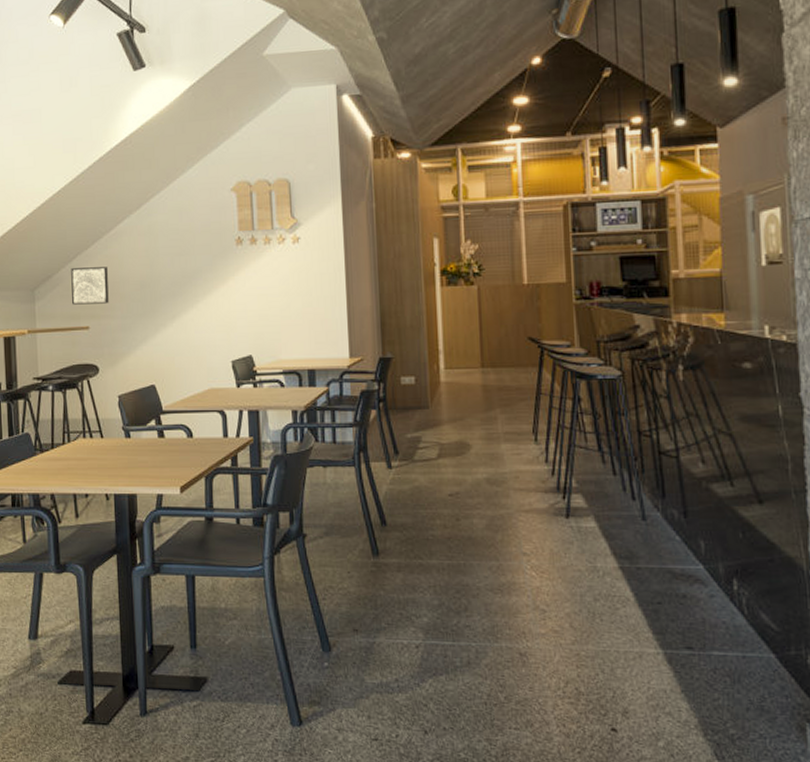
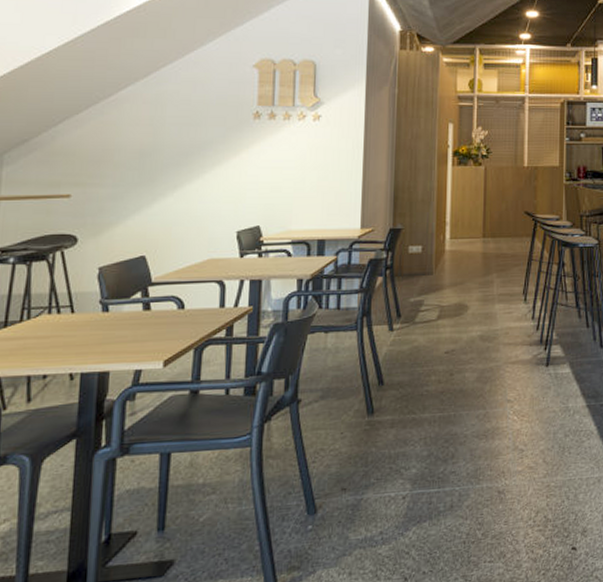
wall art: present [71,267,109,305] -> none [52,133,101,171]

